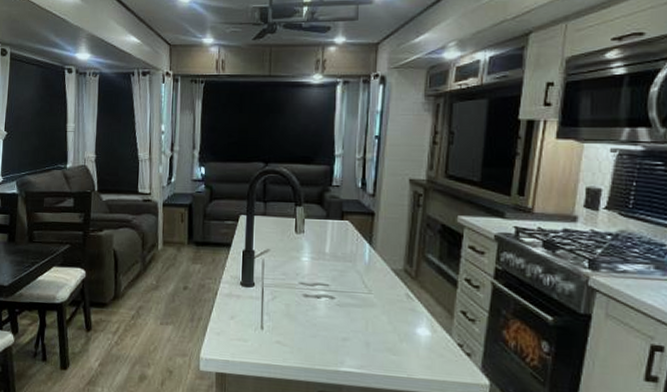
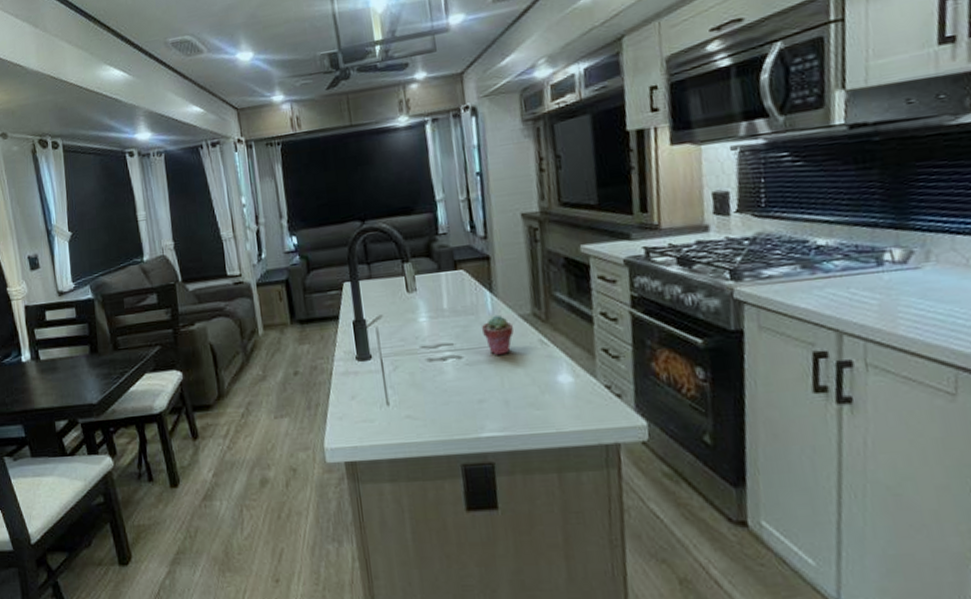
potted succulent: none [356,265,384,302] -> present [481,314,514,355]

